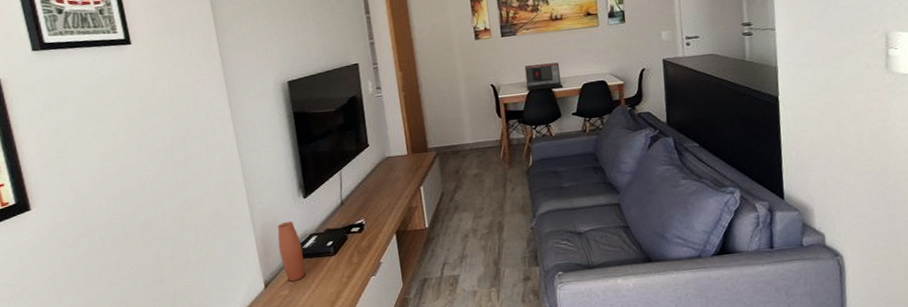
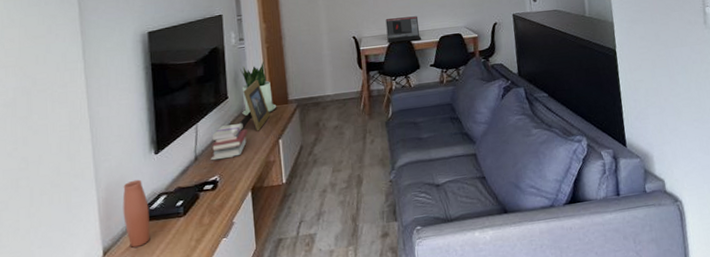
books: none [355,170,389,205] -> present [210,123,247,161]
planter: none [379,110,417,164] -> present [240,61,277,117]
picture frame: none [380,127,411,178] -> present [238,79,271,131]

